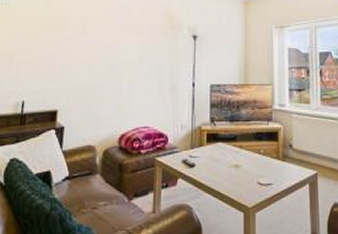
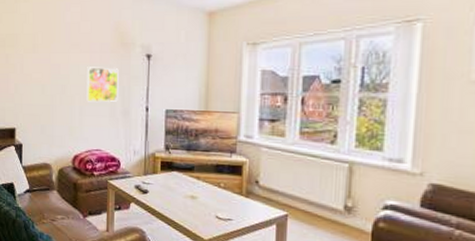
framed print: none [135,47,167,80] -> present [86,67,119,102]

